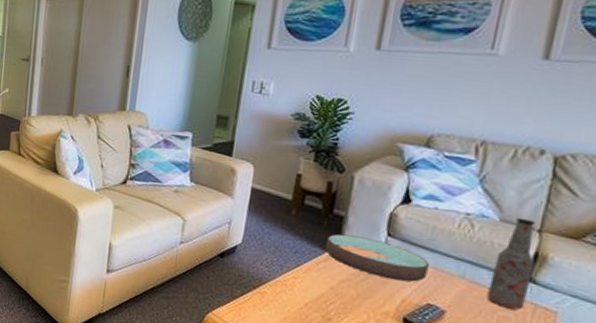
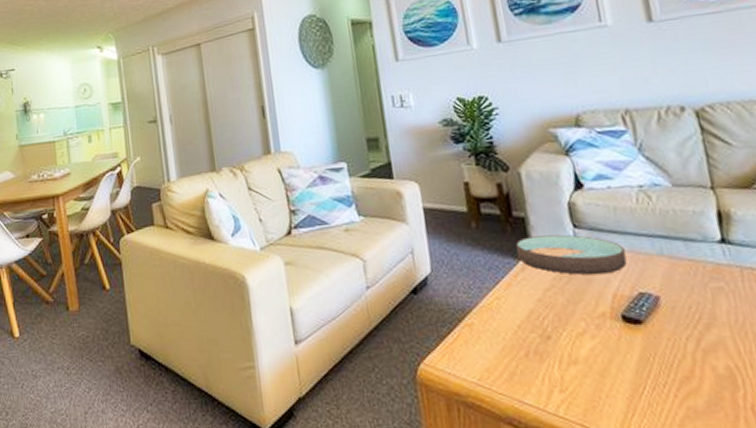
bottle: present [487,217,535,310] -> none [683,178,731,278]

